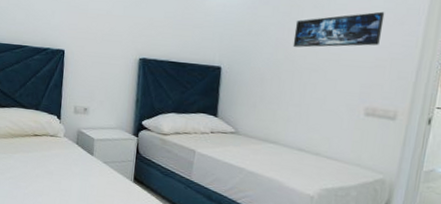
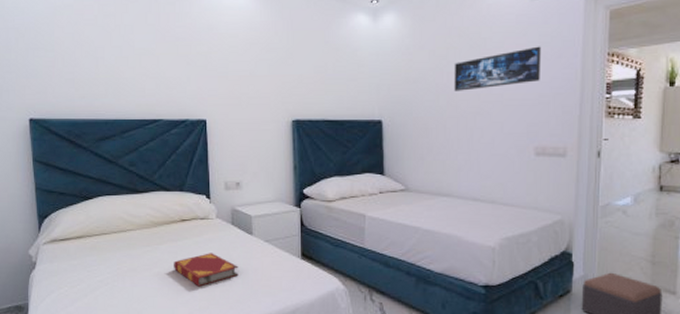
hardback book: none [23,166,78,194] -> present [174,253,239,287]

